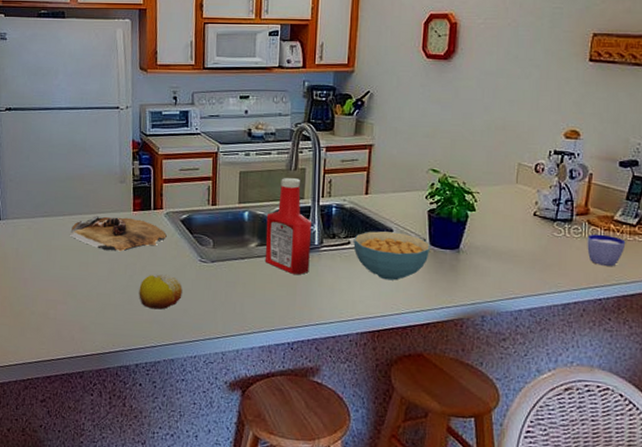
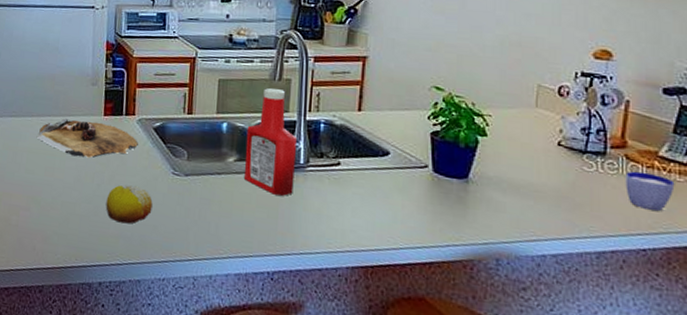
cereal bowl: present [353,231,431,281] -> none [344,152,434,210]

